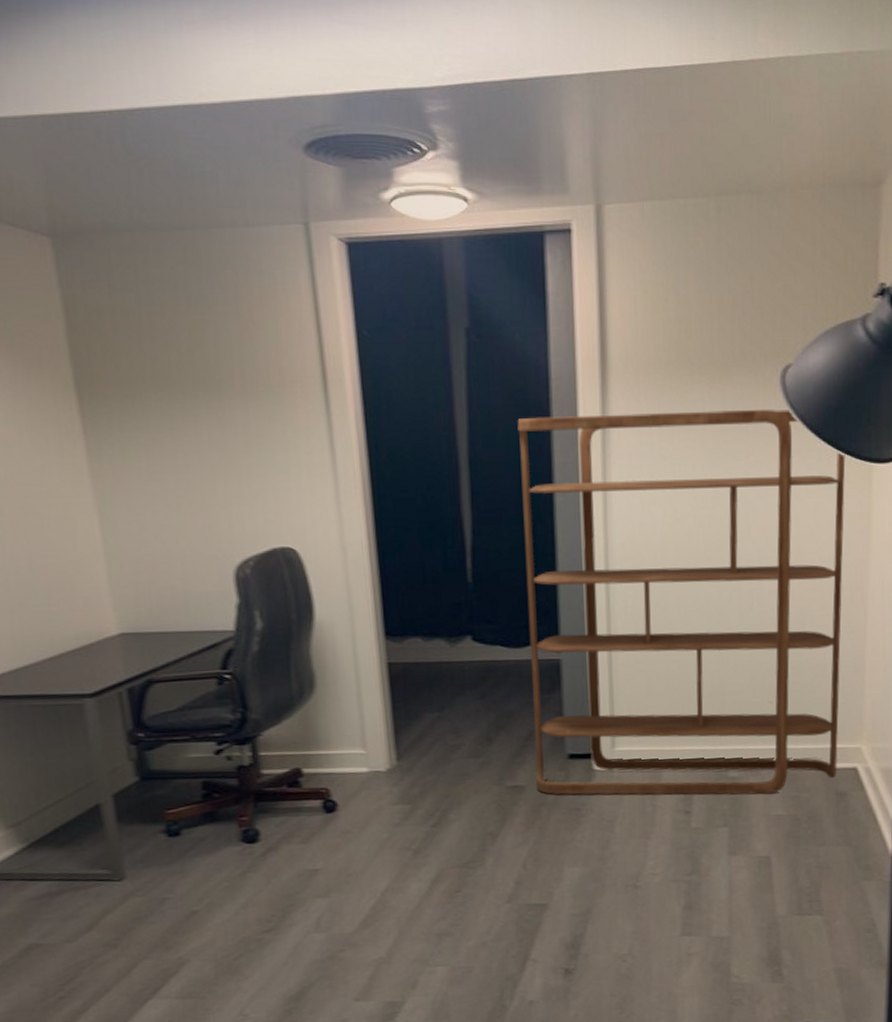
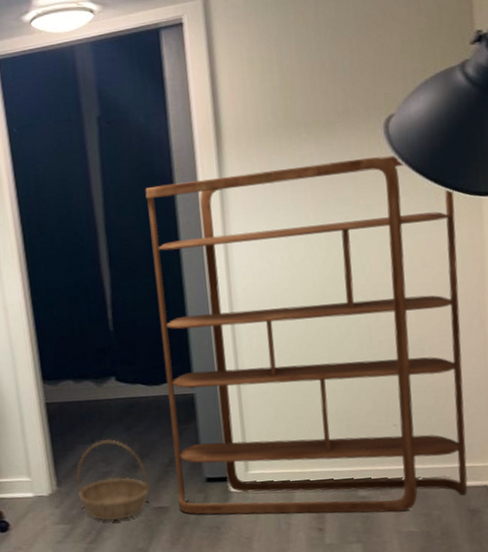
basket: none [420,707,505,802] -> present [76,439,150,521]

